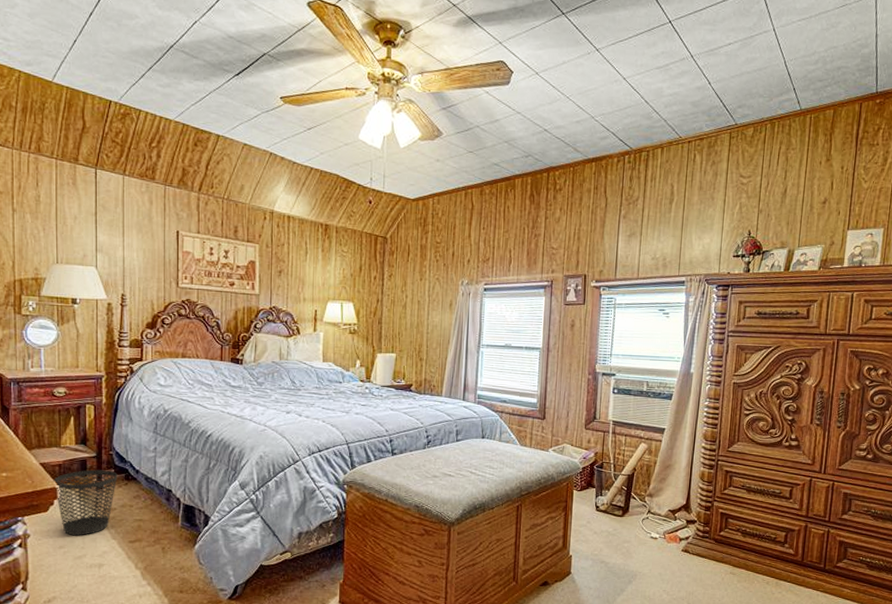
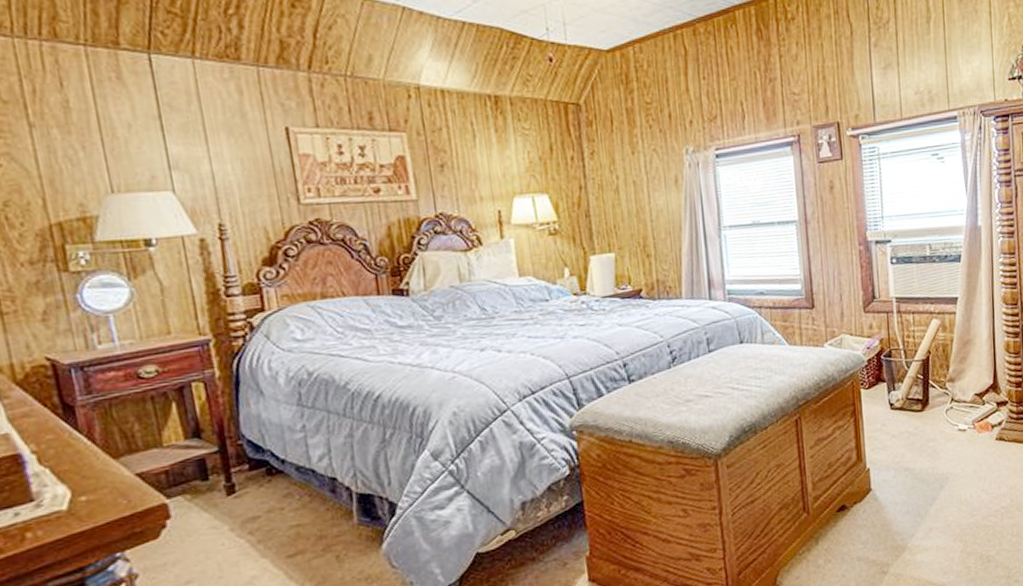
wastebasket: present [53,469,118,535] -> none [159,466,256,564]

